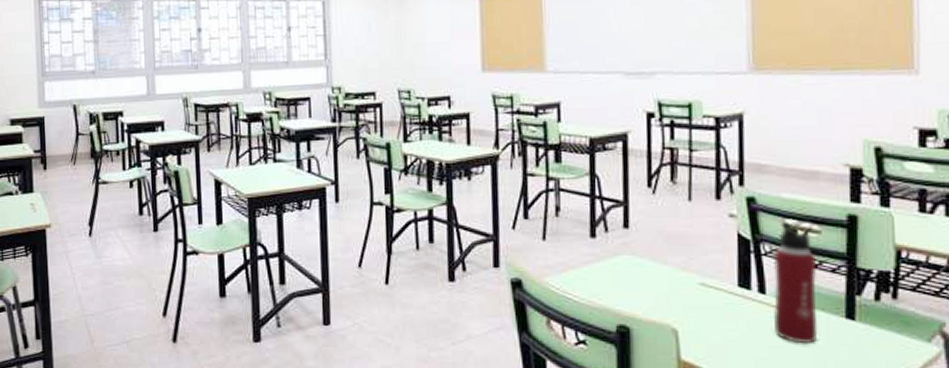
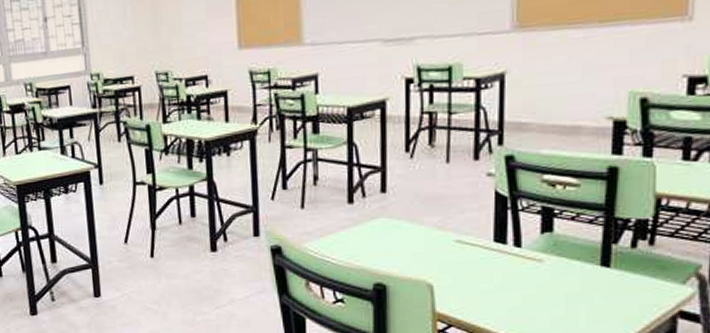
water bottle: present [772,220,818,343] -> none [529,174,575,291]

